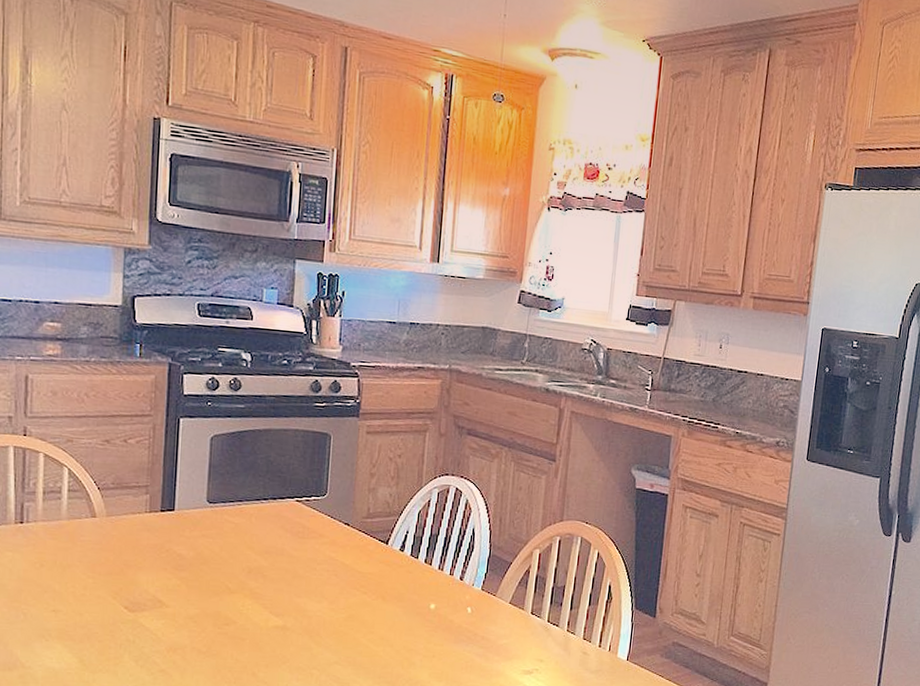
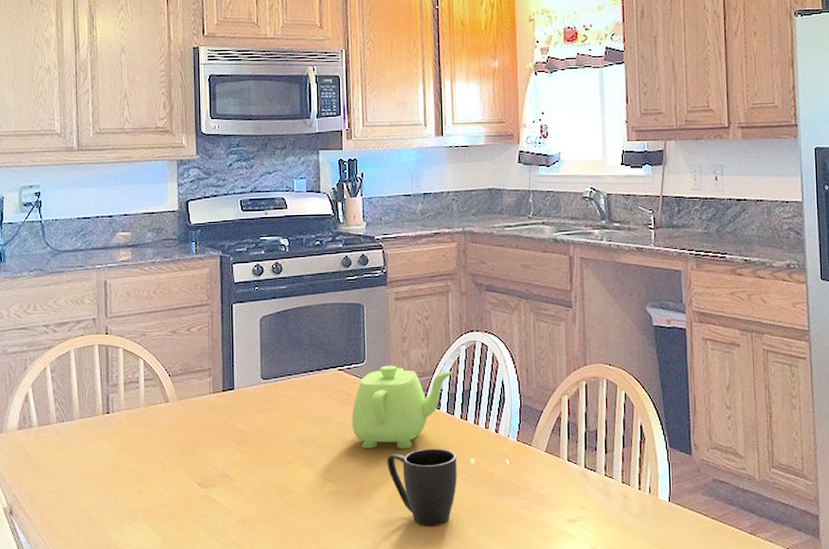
teapot: none [305,501,422,589] -> present [352,365,453,449]
mug: none [340,590,416,668] -> present [387,448,457,526]

